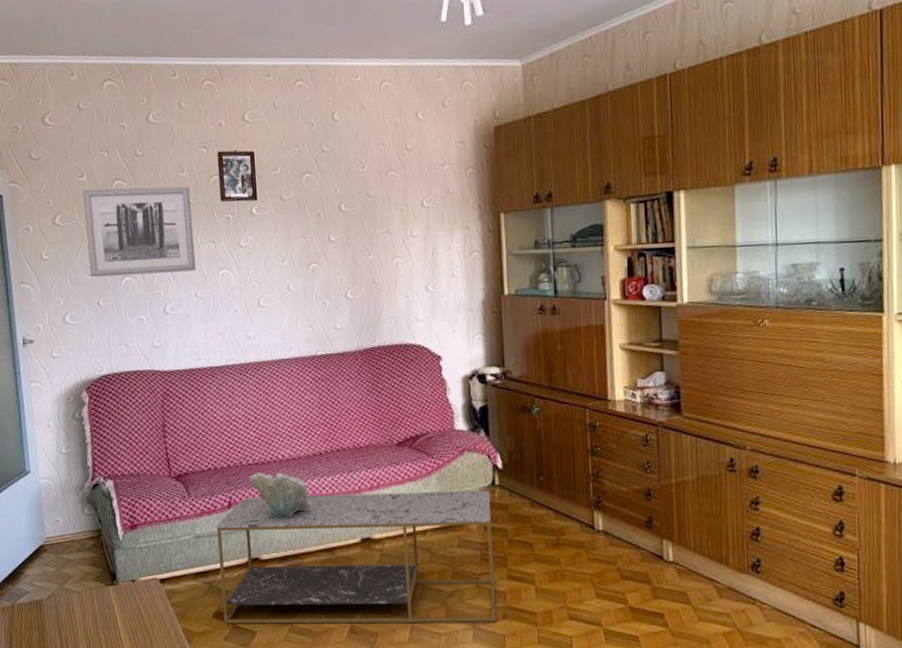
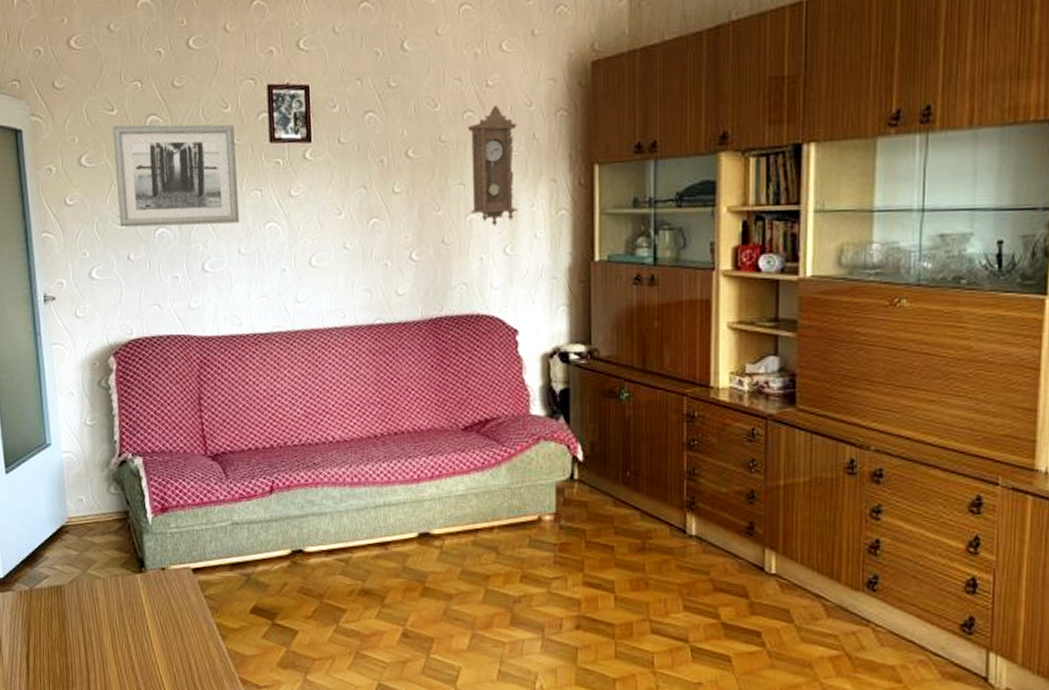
coffee table: present [216,491,497,624] -> none [256,482,569,633]
decorative bowl: present [250,471,312,520] -> none [295,454,364,509]
pendulum clock: none [391,165,437,268] -> present [468,105,518,227]

